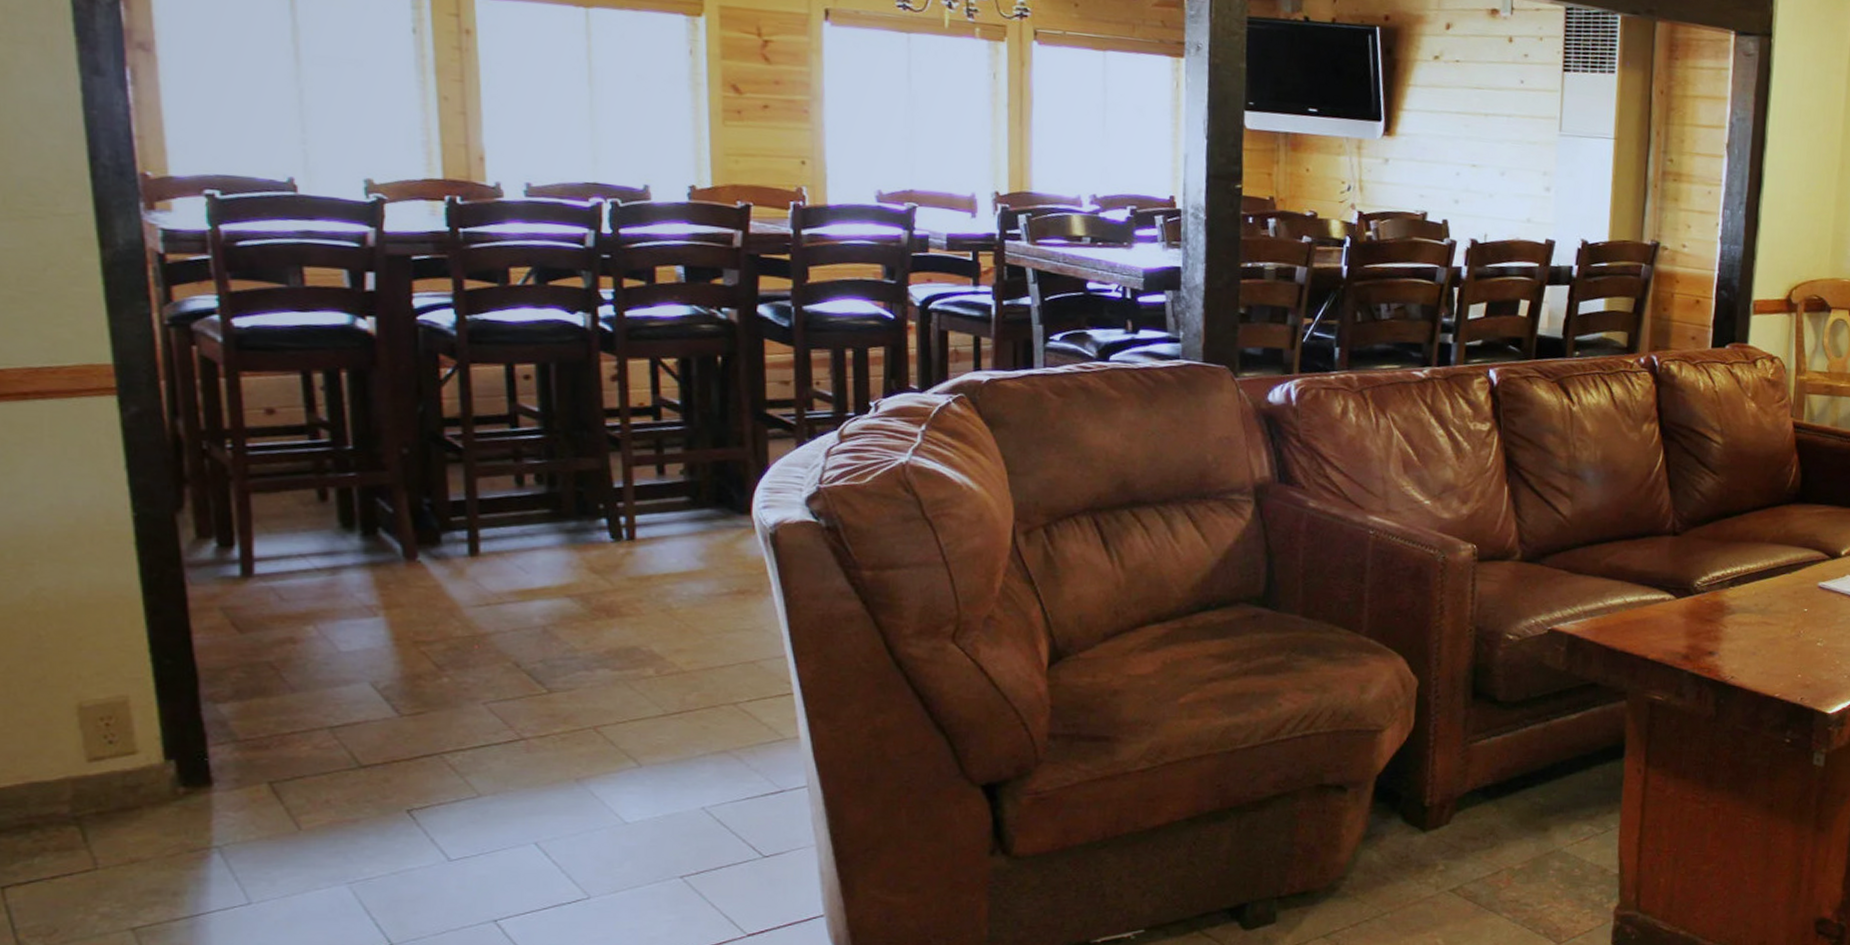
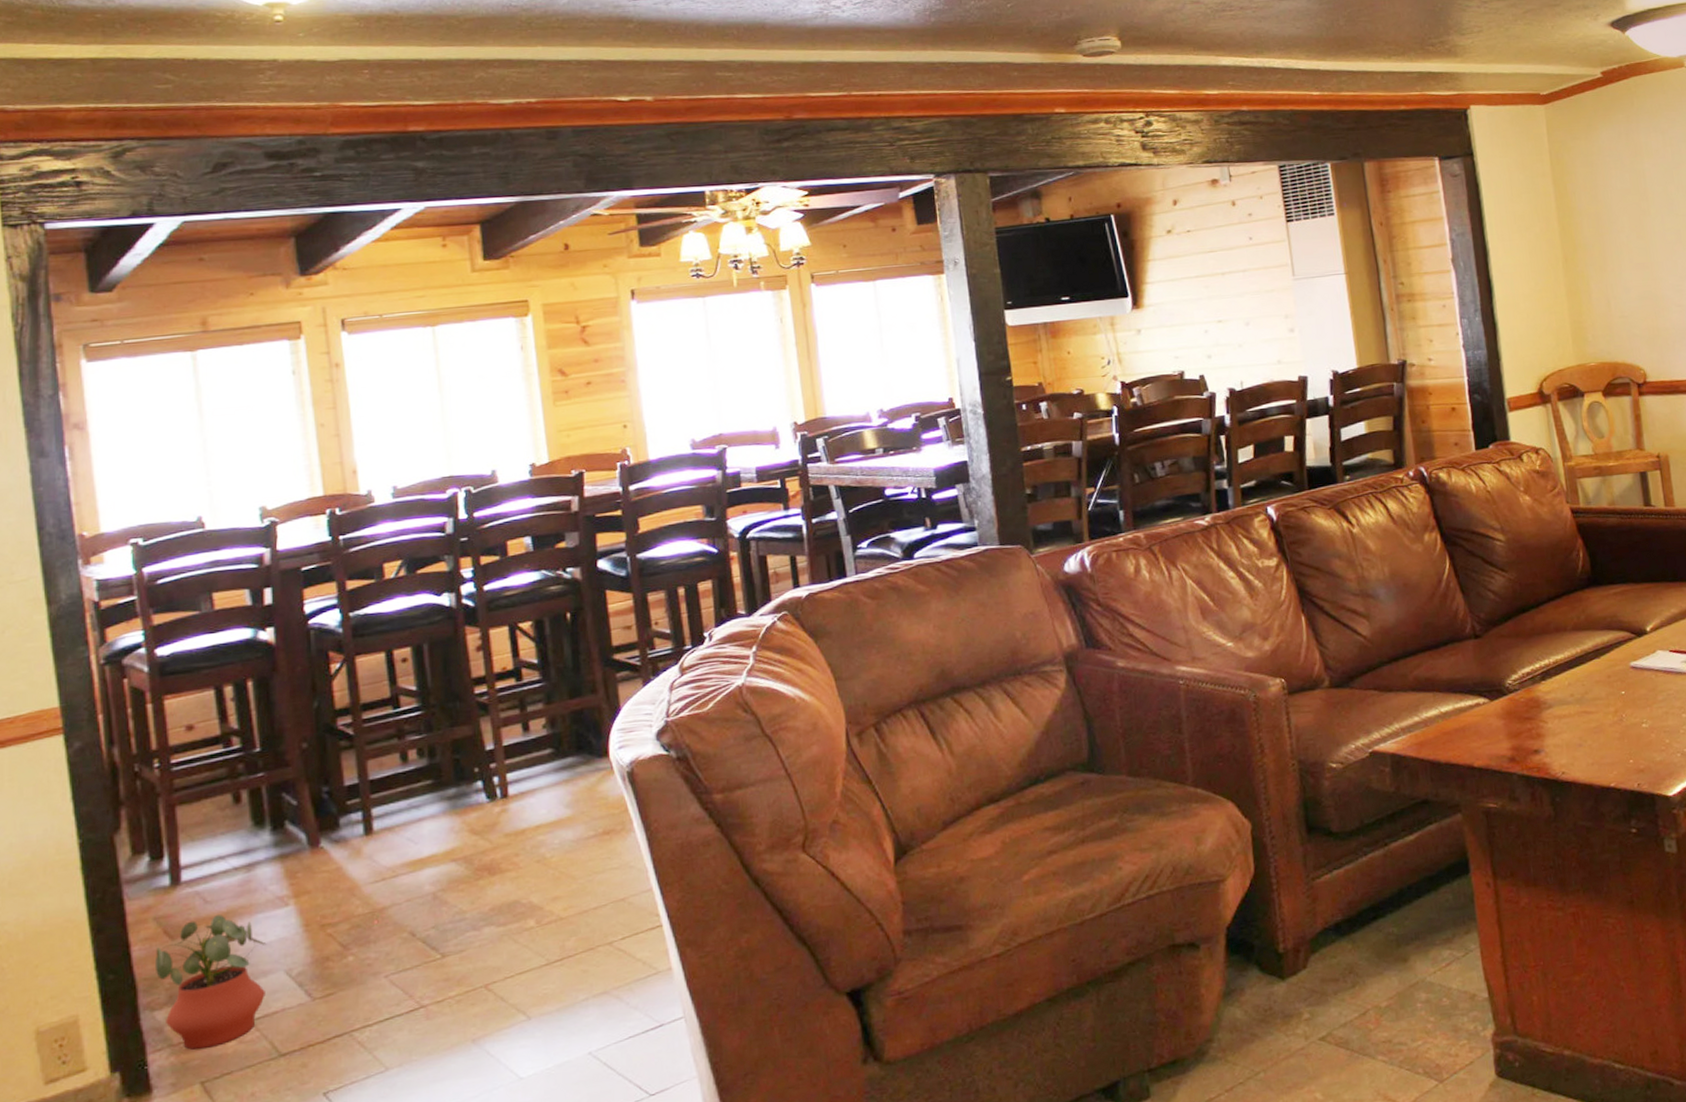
potted plant: none [219,615,351,750] -> present [154,915,267,1051]

